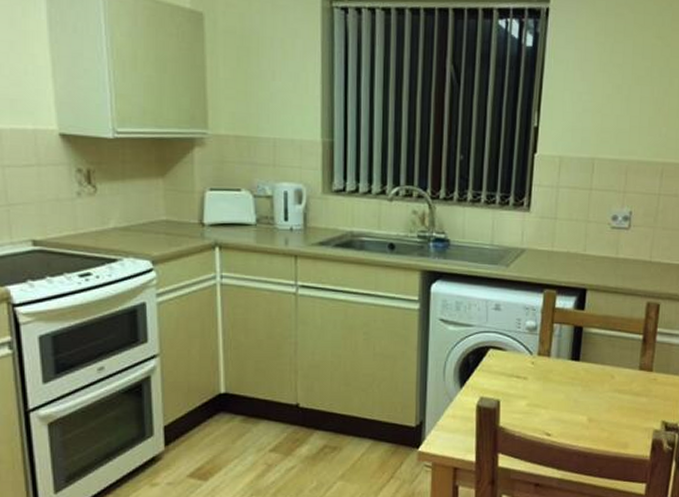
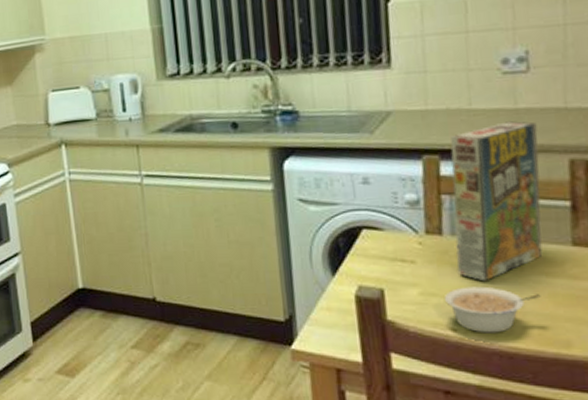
legume: none [544,400,613,437] -> present [444,286,541,333]
cereal box: none [557,268,629,396] -> present [451,121,543,282]

